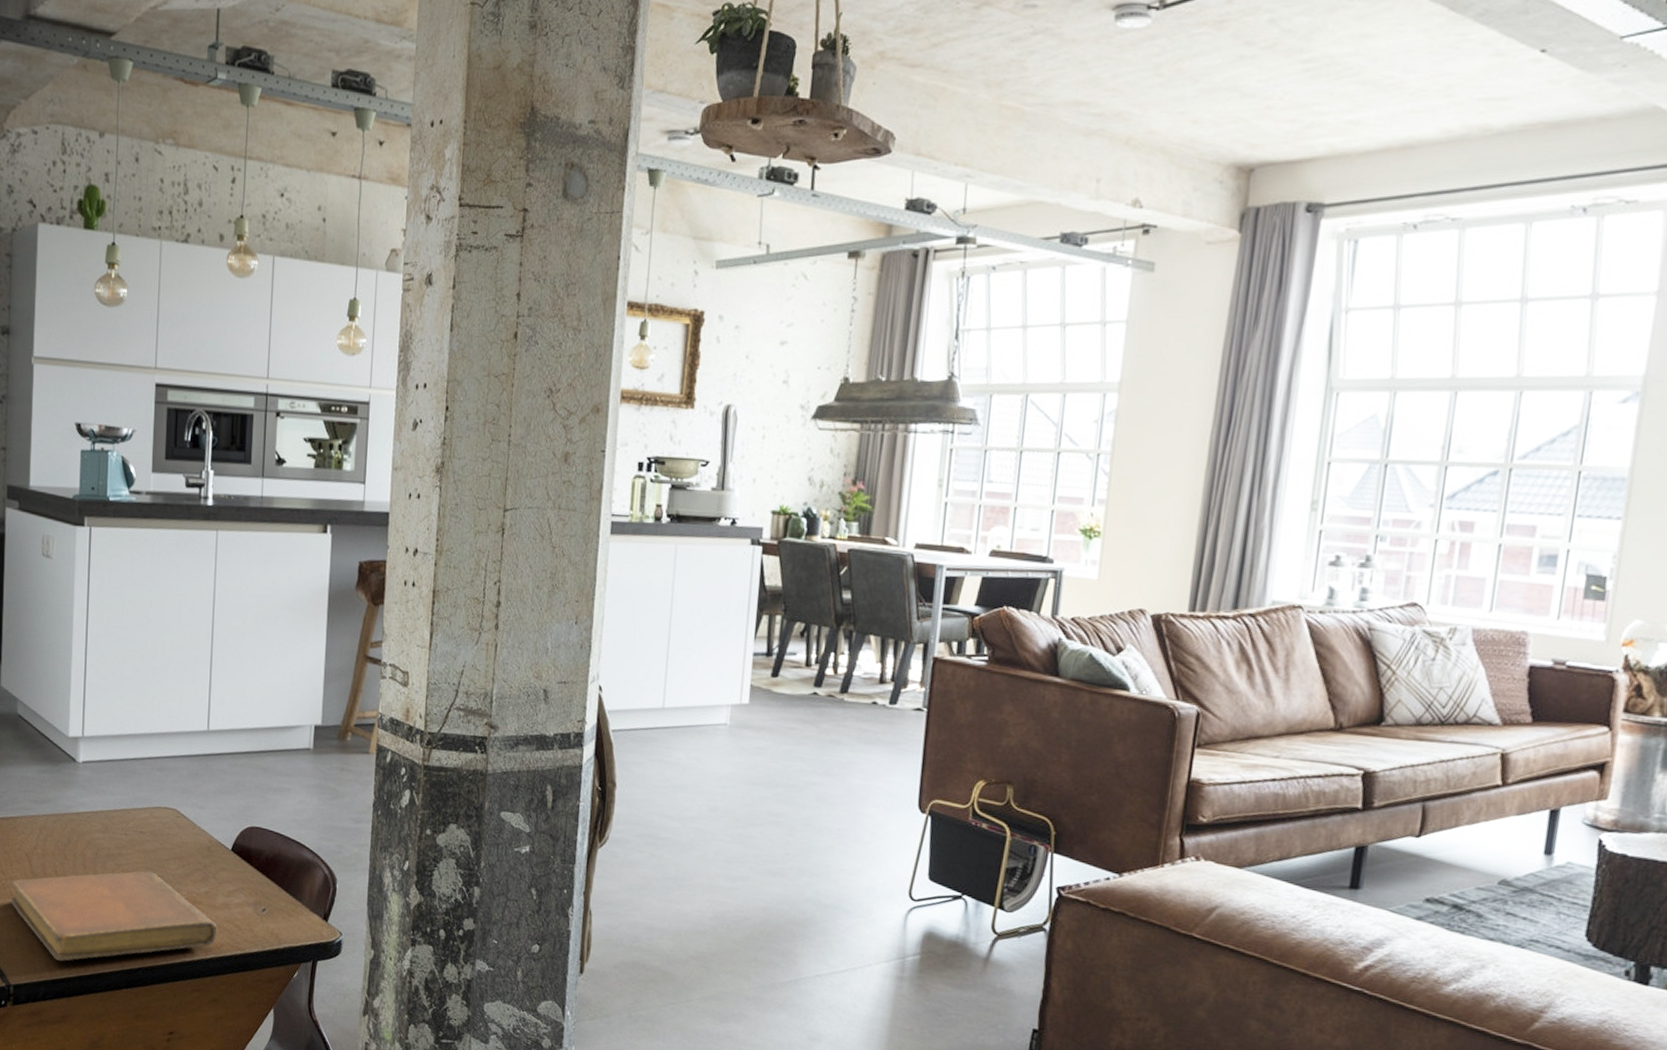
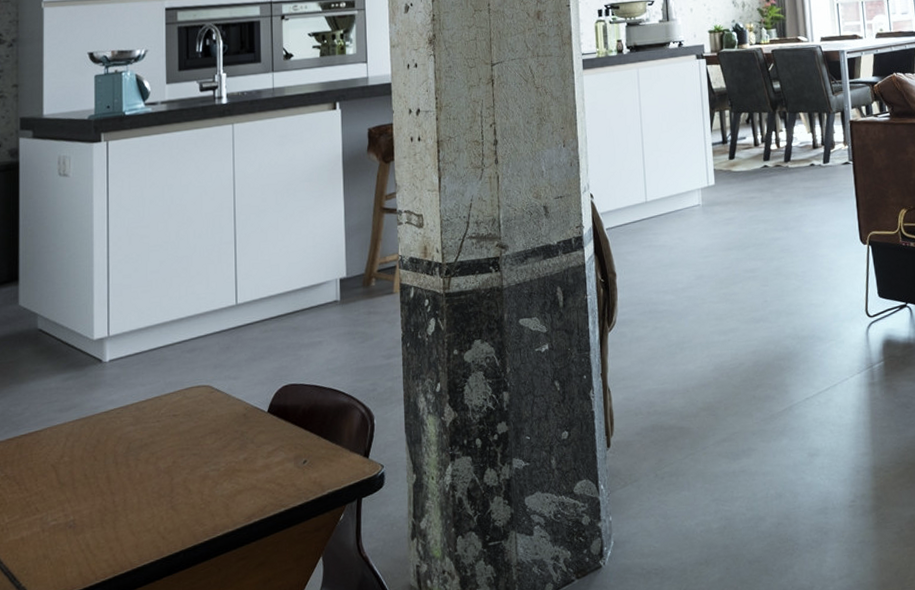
notebook: present [11,871,218,961] -> none [36,452,259,566]

